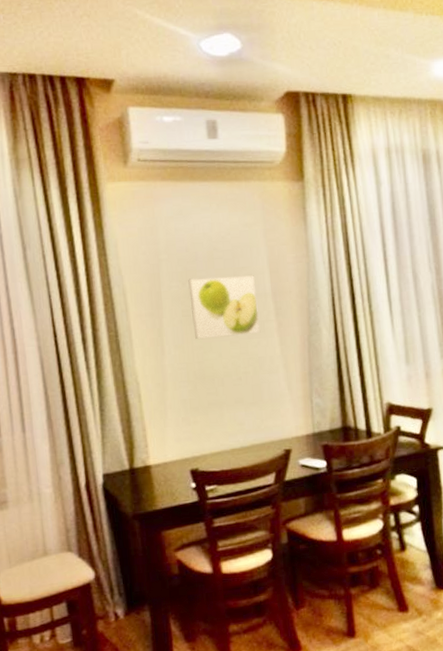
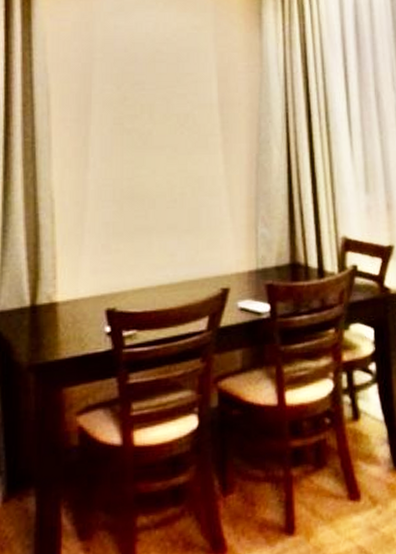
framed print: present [188,275,261,339] -> none [124,82,203,152]

